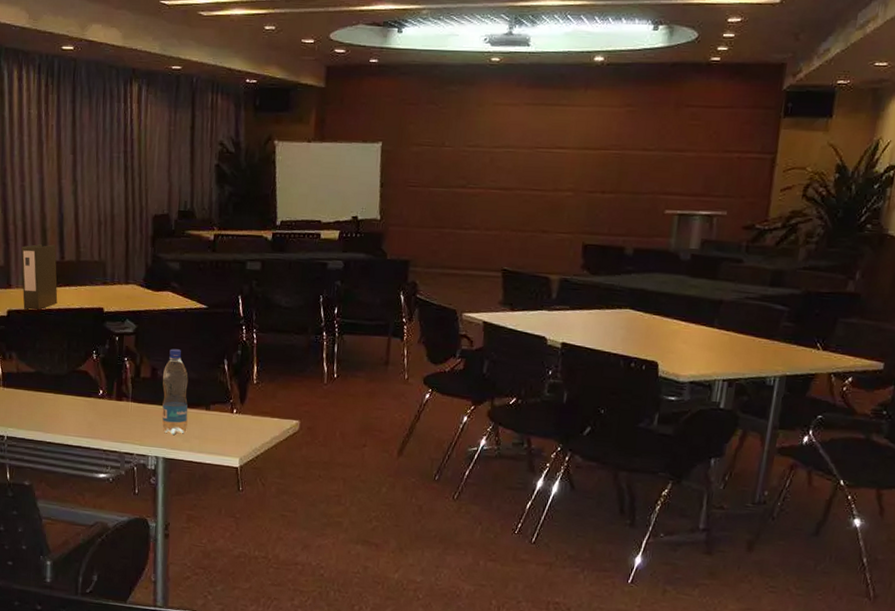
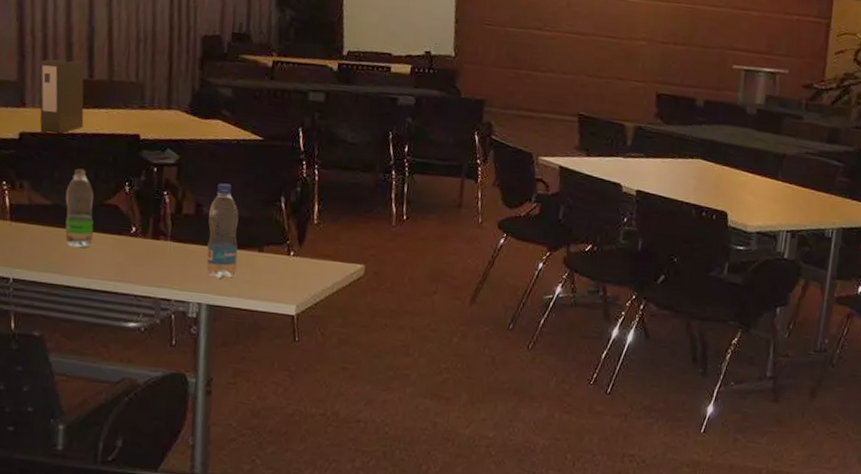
bottle: none [45,340,69,409] -> present [65,168,94,248]

